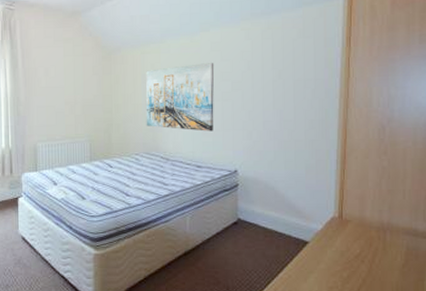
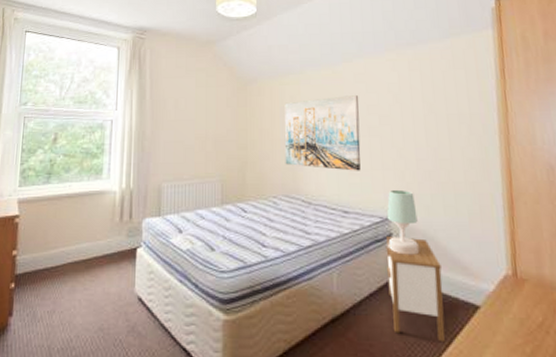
nightstand: none [232,185,279,270] -> present [386,235,445,343]
table lamp: none [234,147,261,202] -> present [386,189,419,255]

